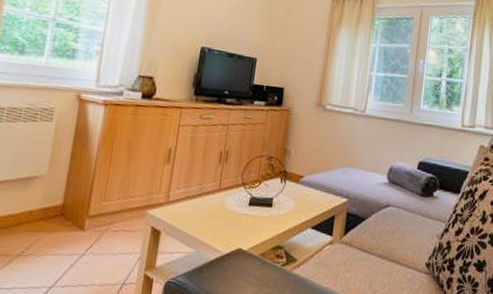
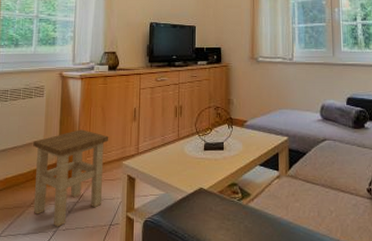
stool: none [23,167,133,283] -> present [33,129,109,227]

